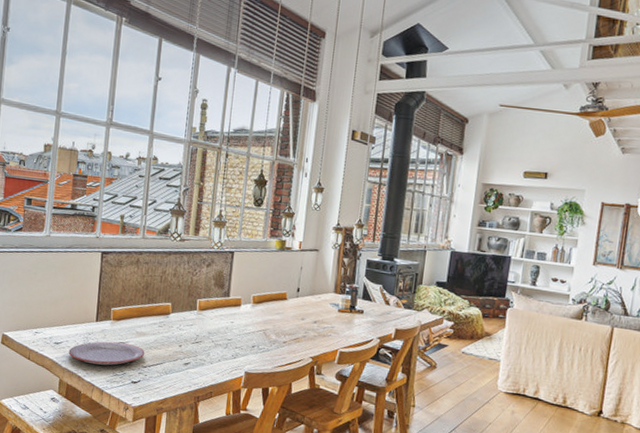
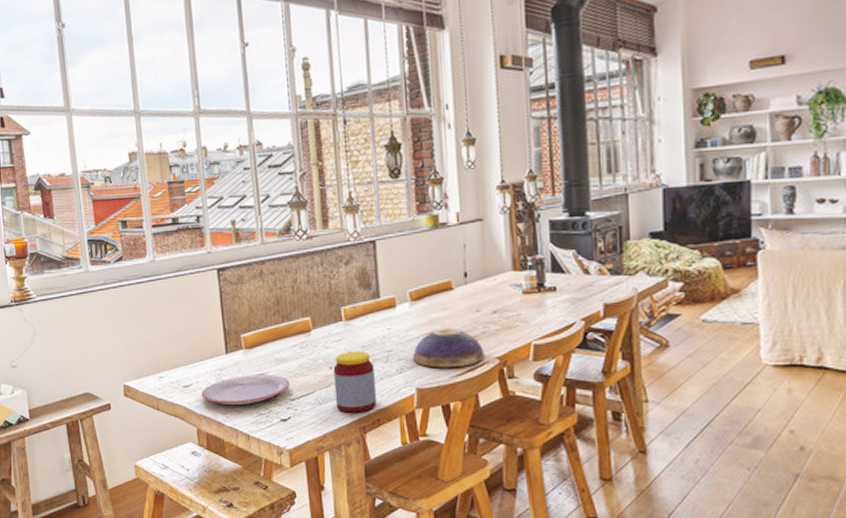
jar: none [179,335,215,385] -> present [333,351,377,413]
decorative bowl: none [246,328,302,361] -> present [412,328,484,368]

